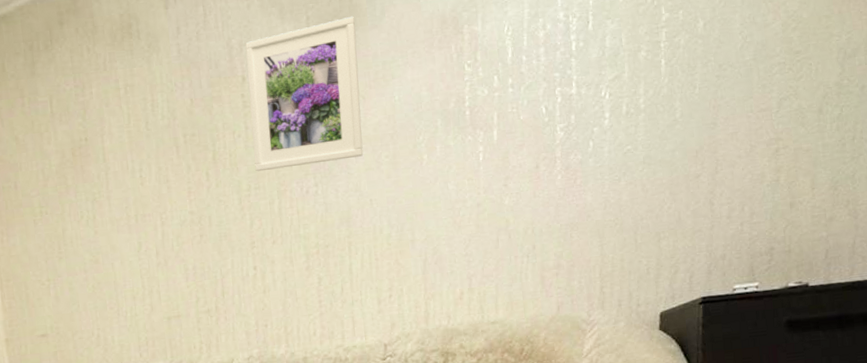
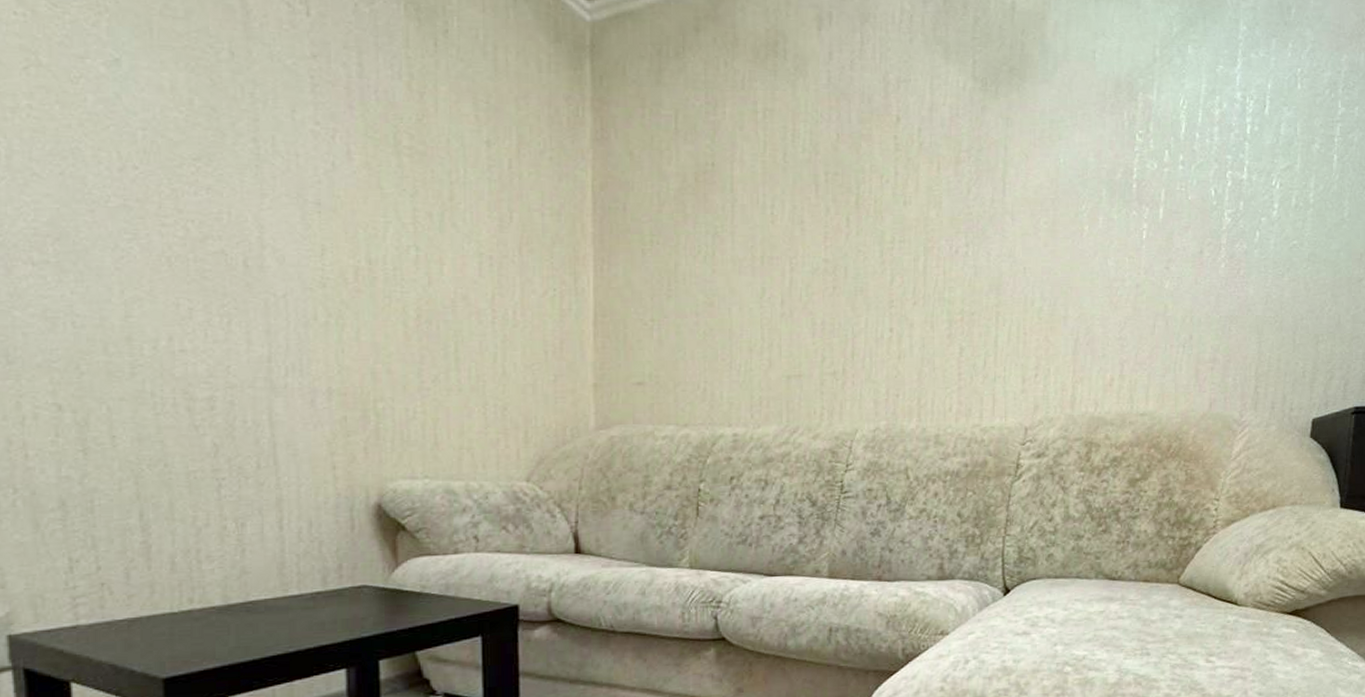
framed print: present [245,16,364,172] -> none [901,66,1025,224]

